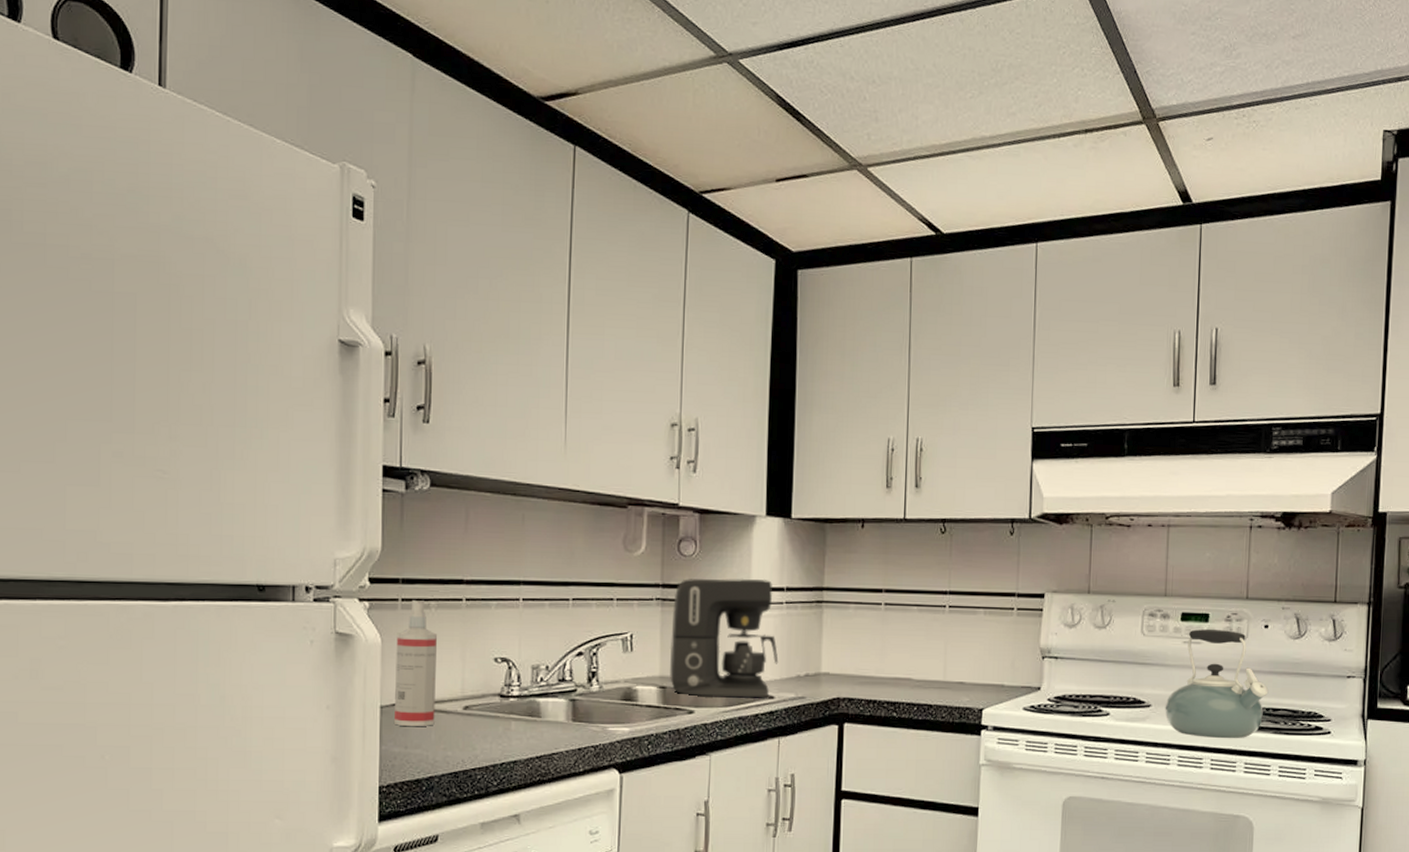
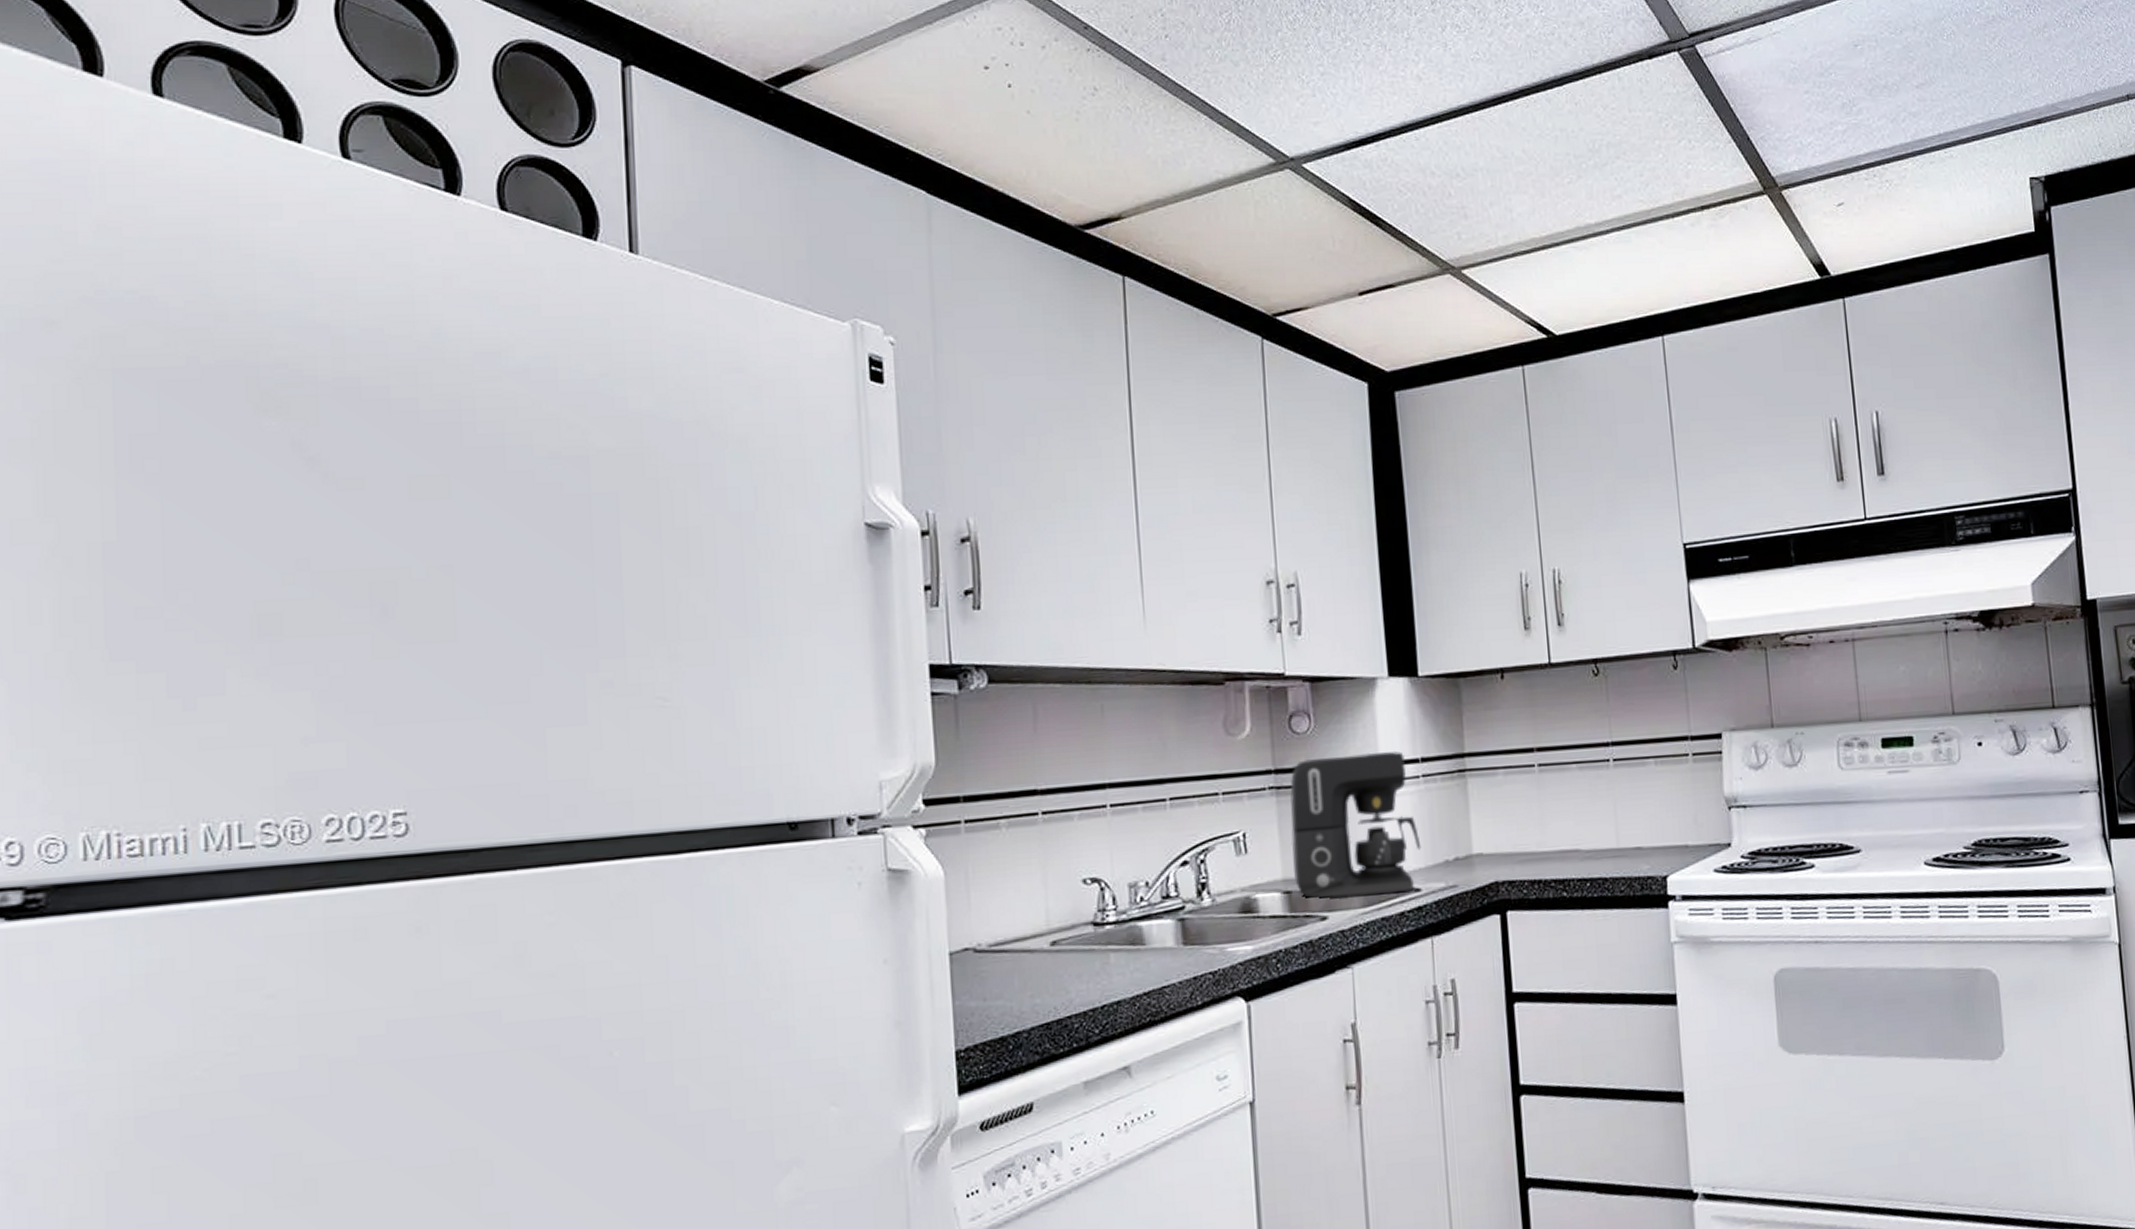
spray bottle: present [395,600,437,727] -> none [962,820,1017,974]
kettle: present [1165,629,1269,739] -> none [1877,753,1993,882]

